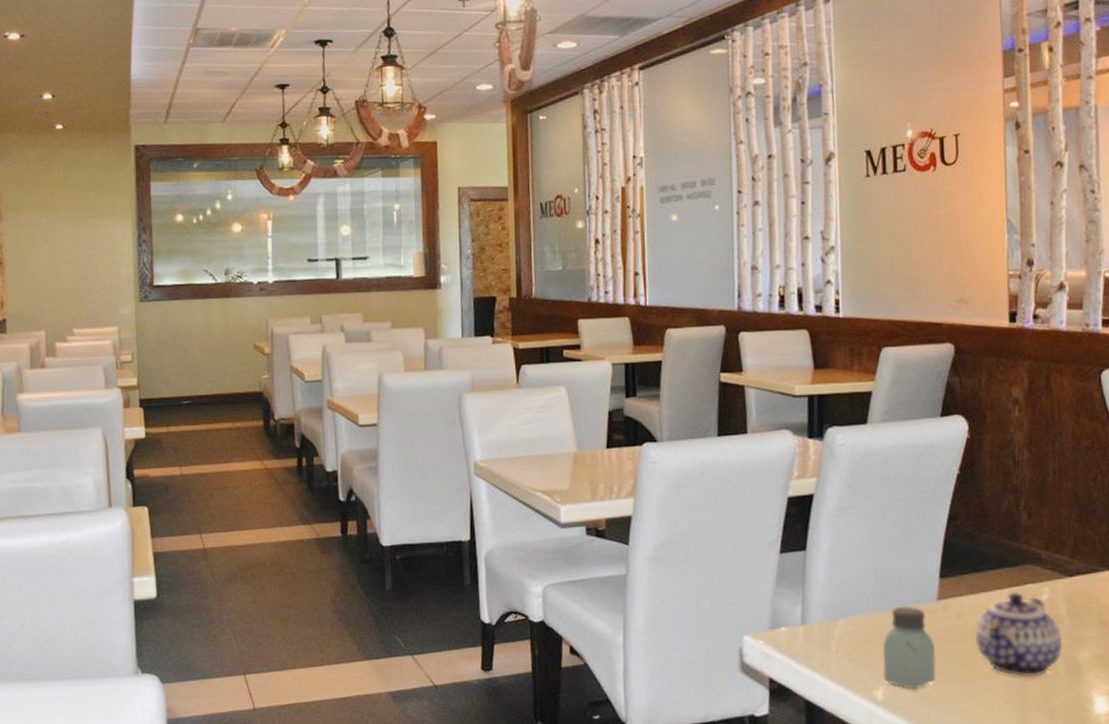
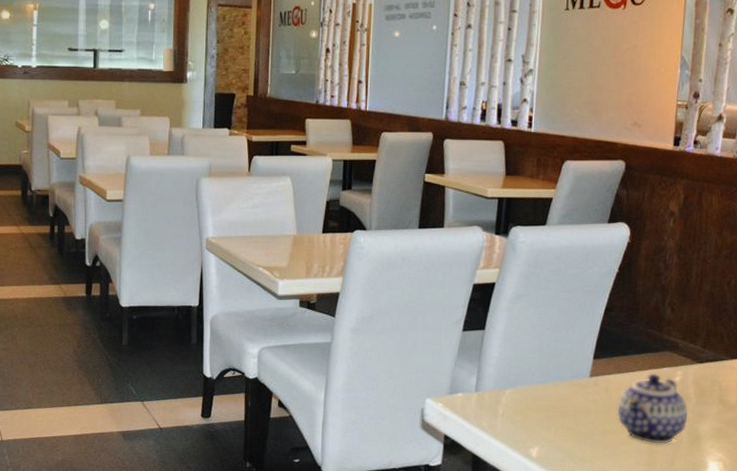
saltshaker: present [882,606,936,690] -> none [538,380,584,450]

